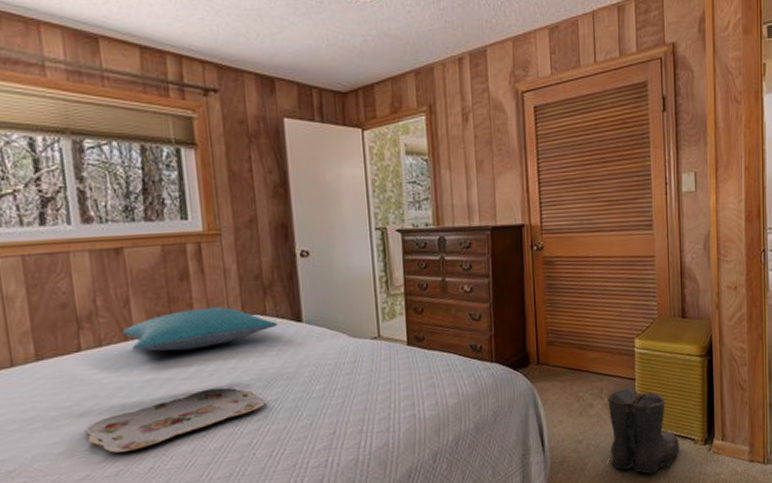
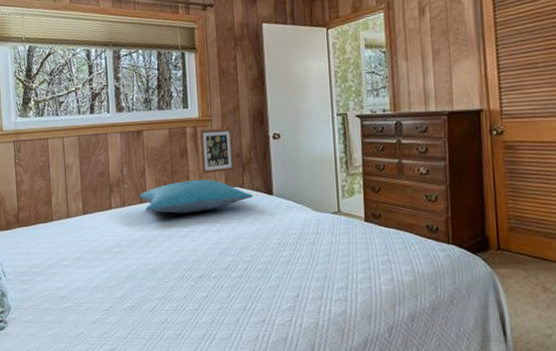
serving tray: present [83,387,266,453] -> none [110,246,242,291]
picture frame: none [204,244,254,300] -> present [199,128,235,174]

